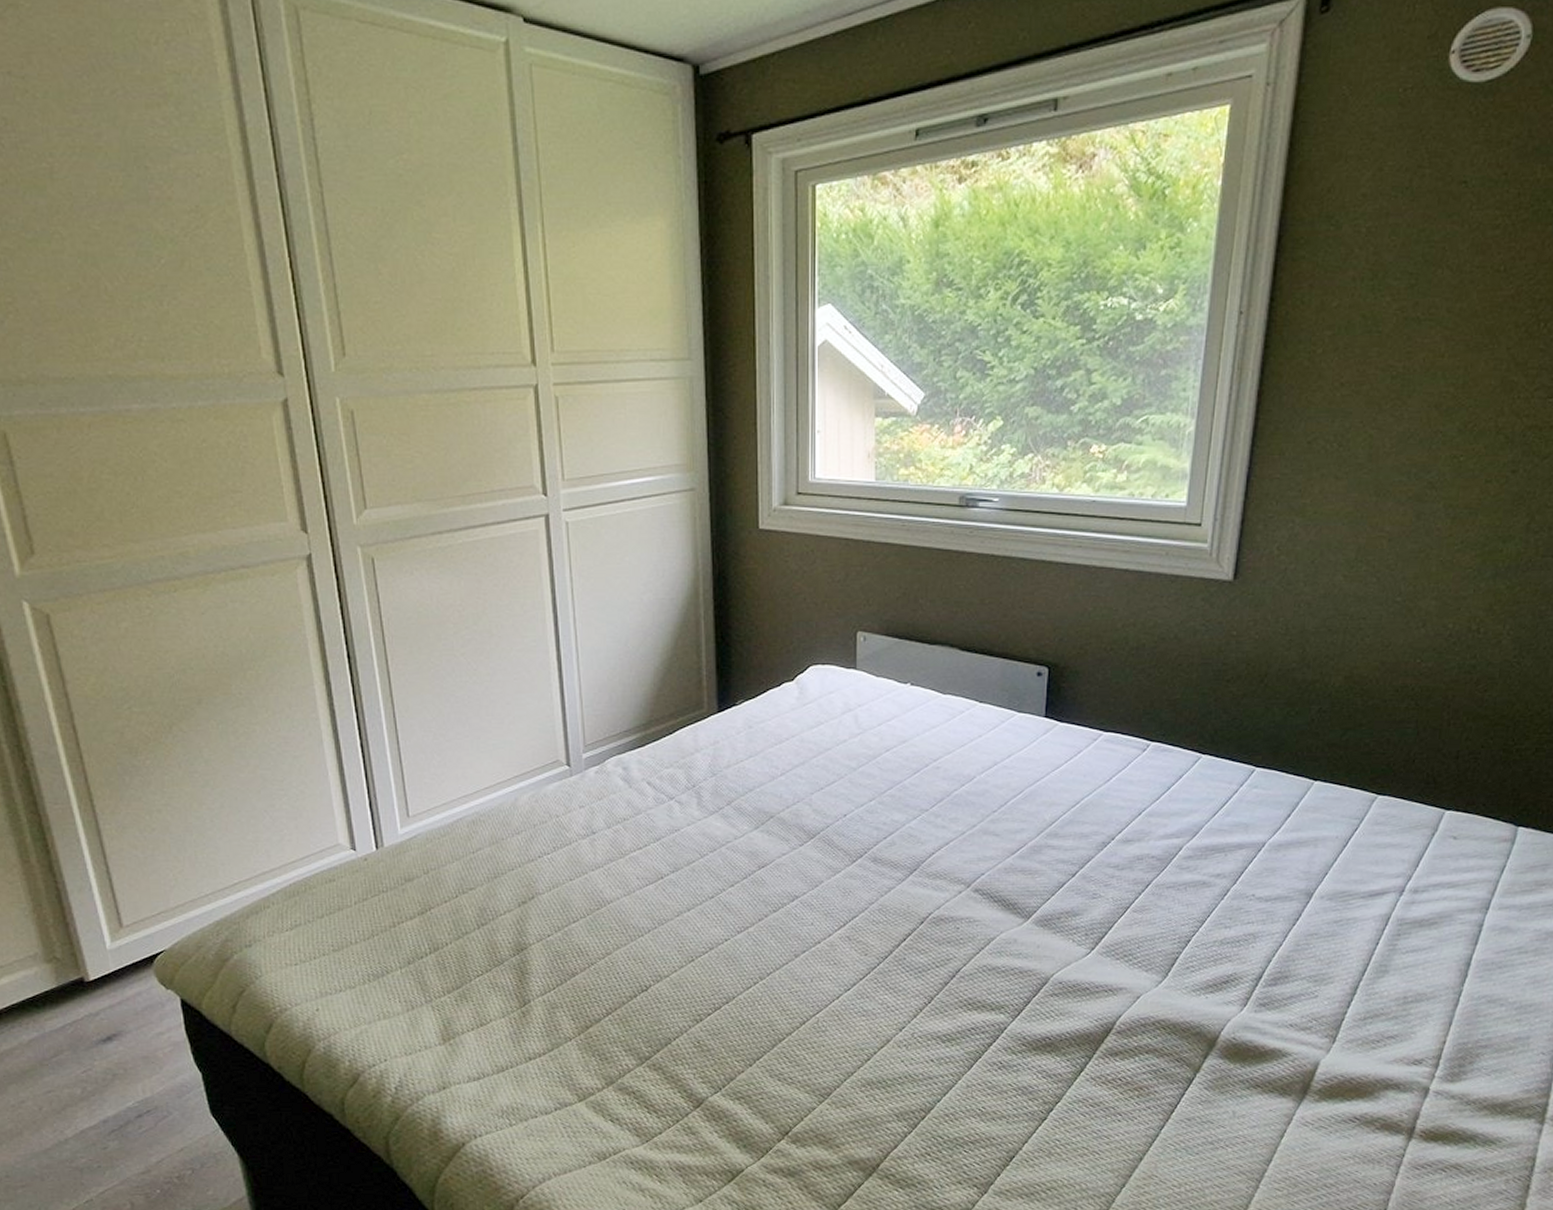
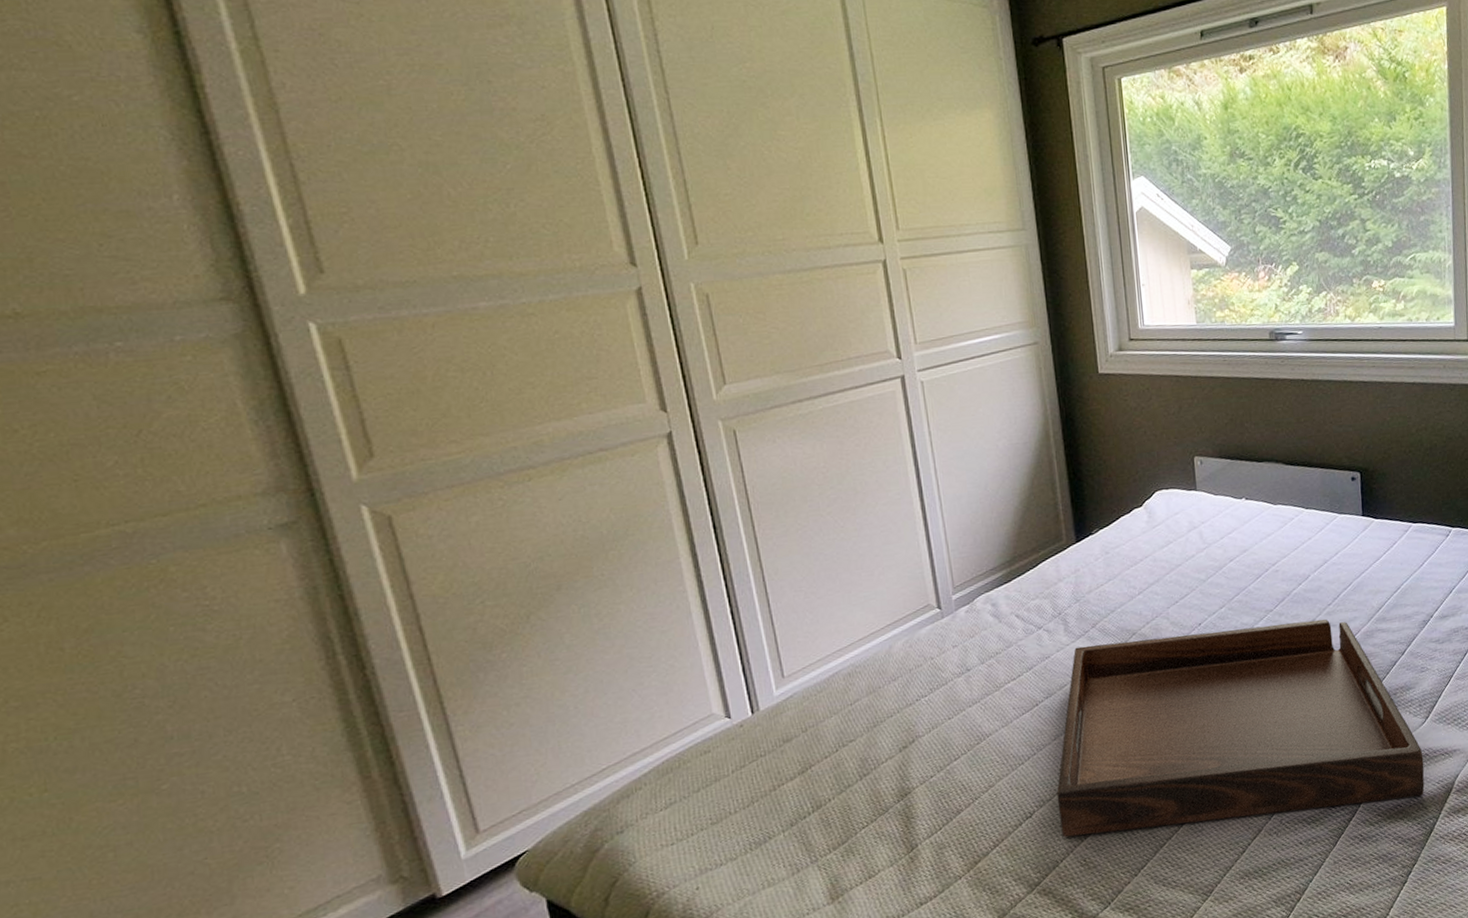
serving tray: none [675,823,1083,1032] -> present [1057,619,1425,838]

